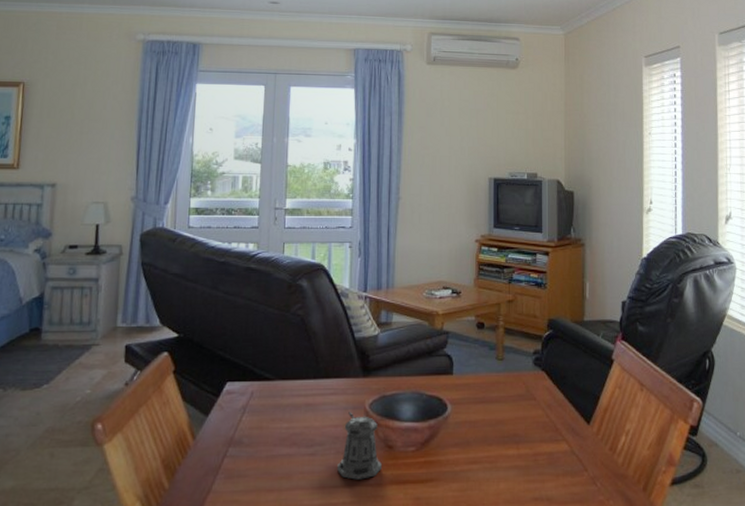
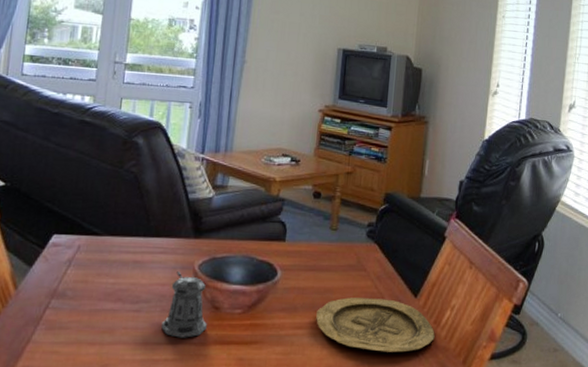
plate: none [490,427,612,483] -> present [316,297,435,353]

